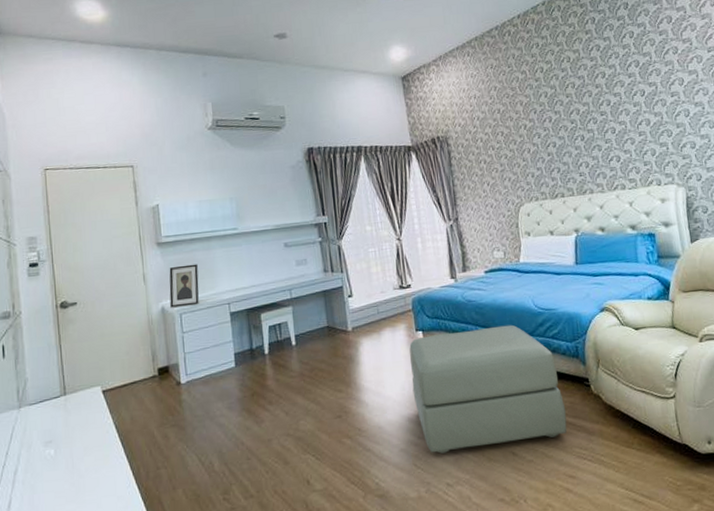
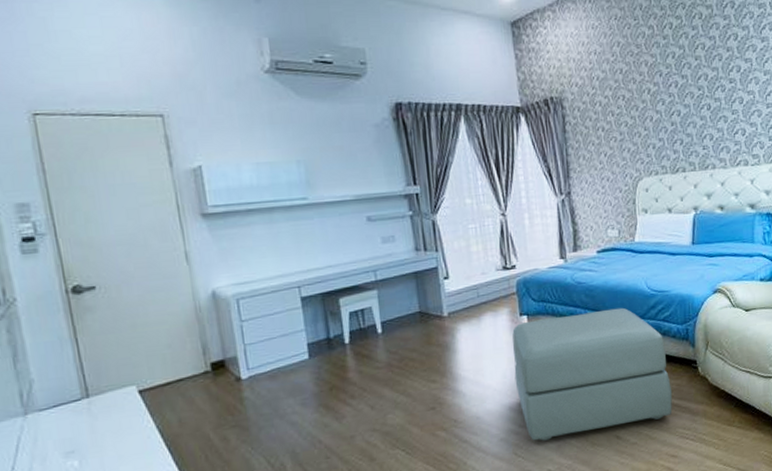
picture frame: present [169,264,199,308] -> none [219,240,261,292]

